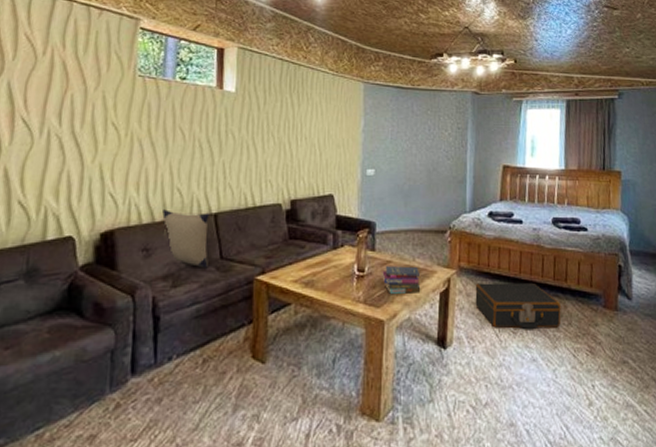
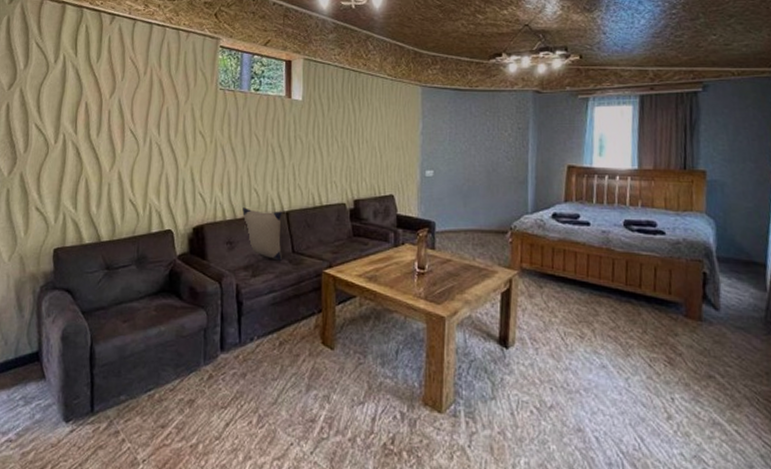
books: present [382,266,421,294] -> none [442,265,482,292]
suitcase: present [475,282,561,330] -> none [538,285,635,336]

